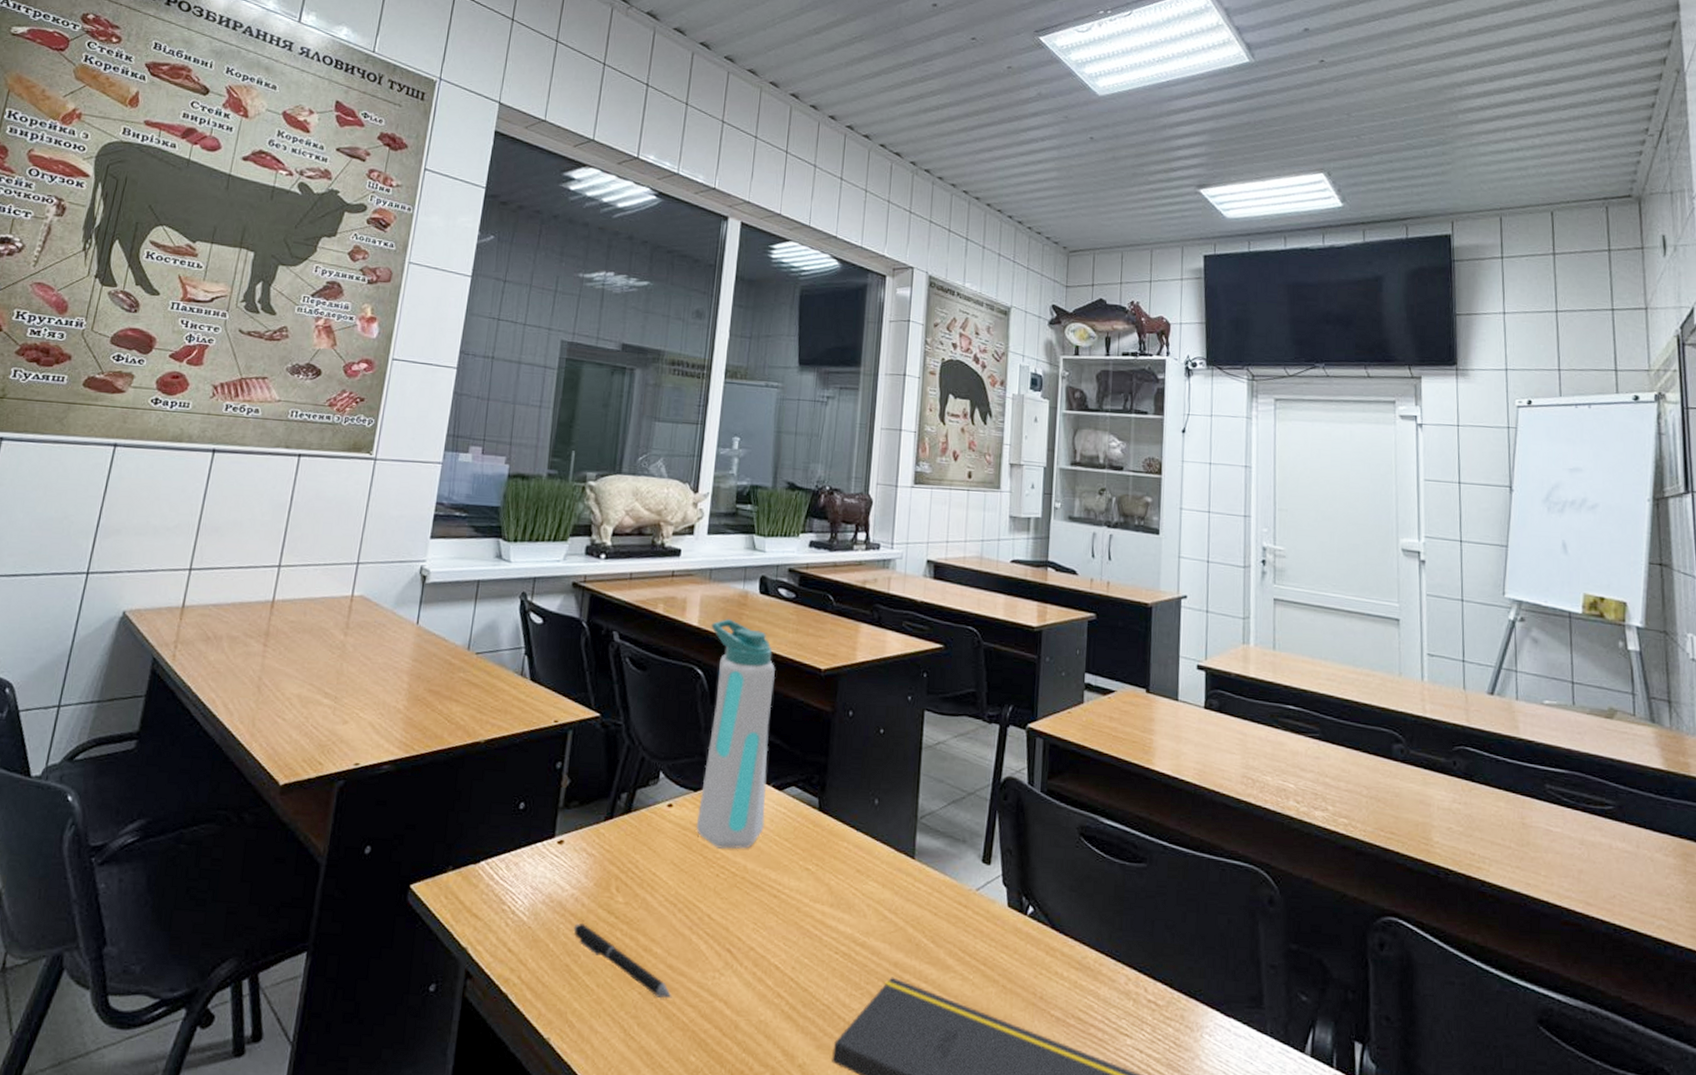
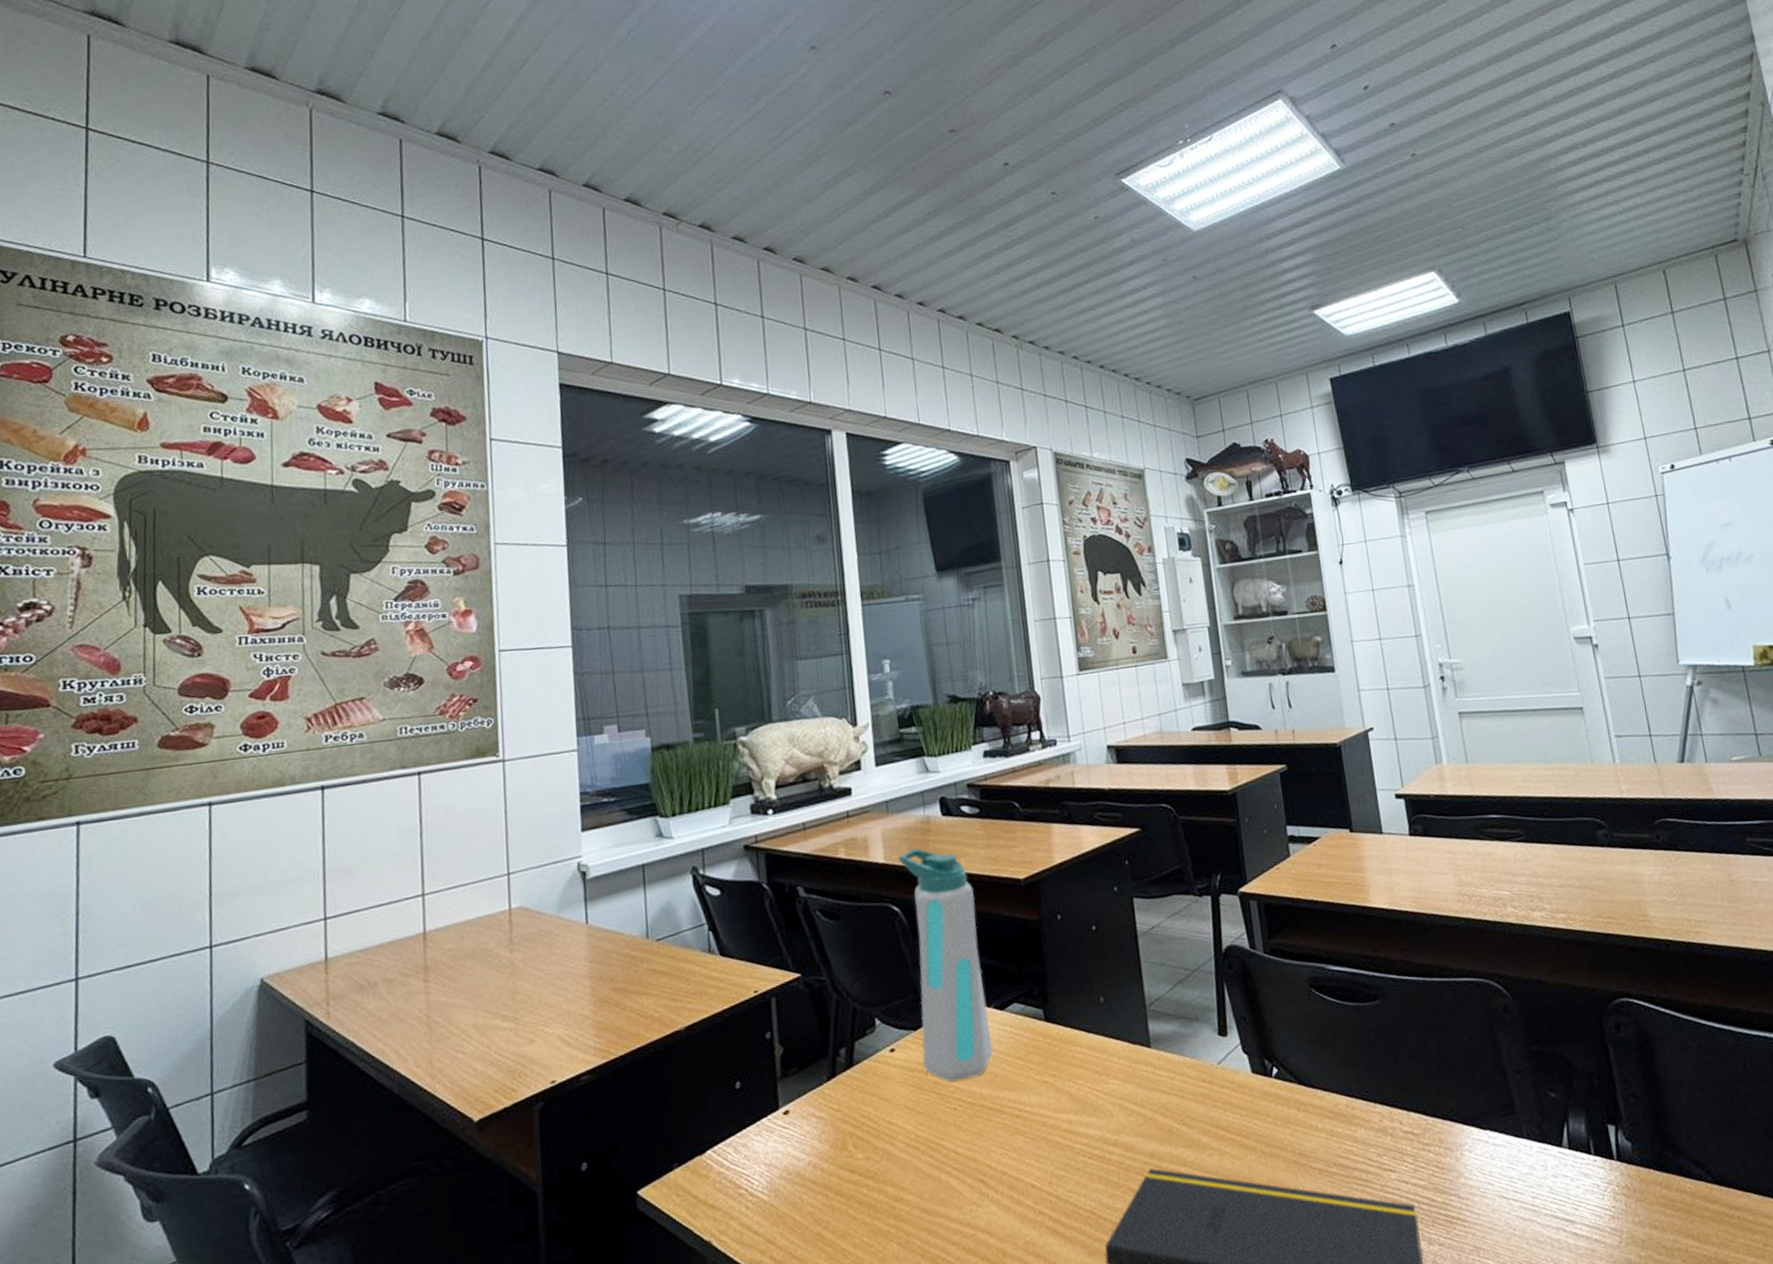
pen: present [573,922,672,999] -> none [817,1188,933,1244]

